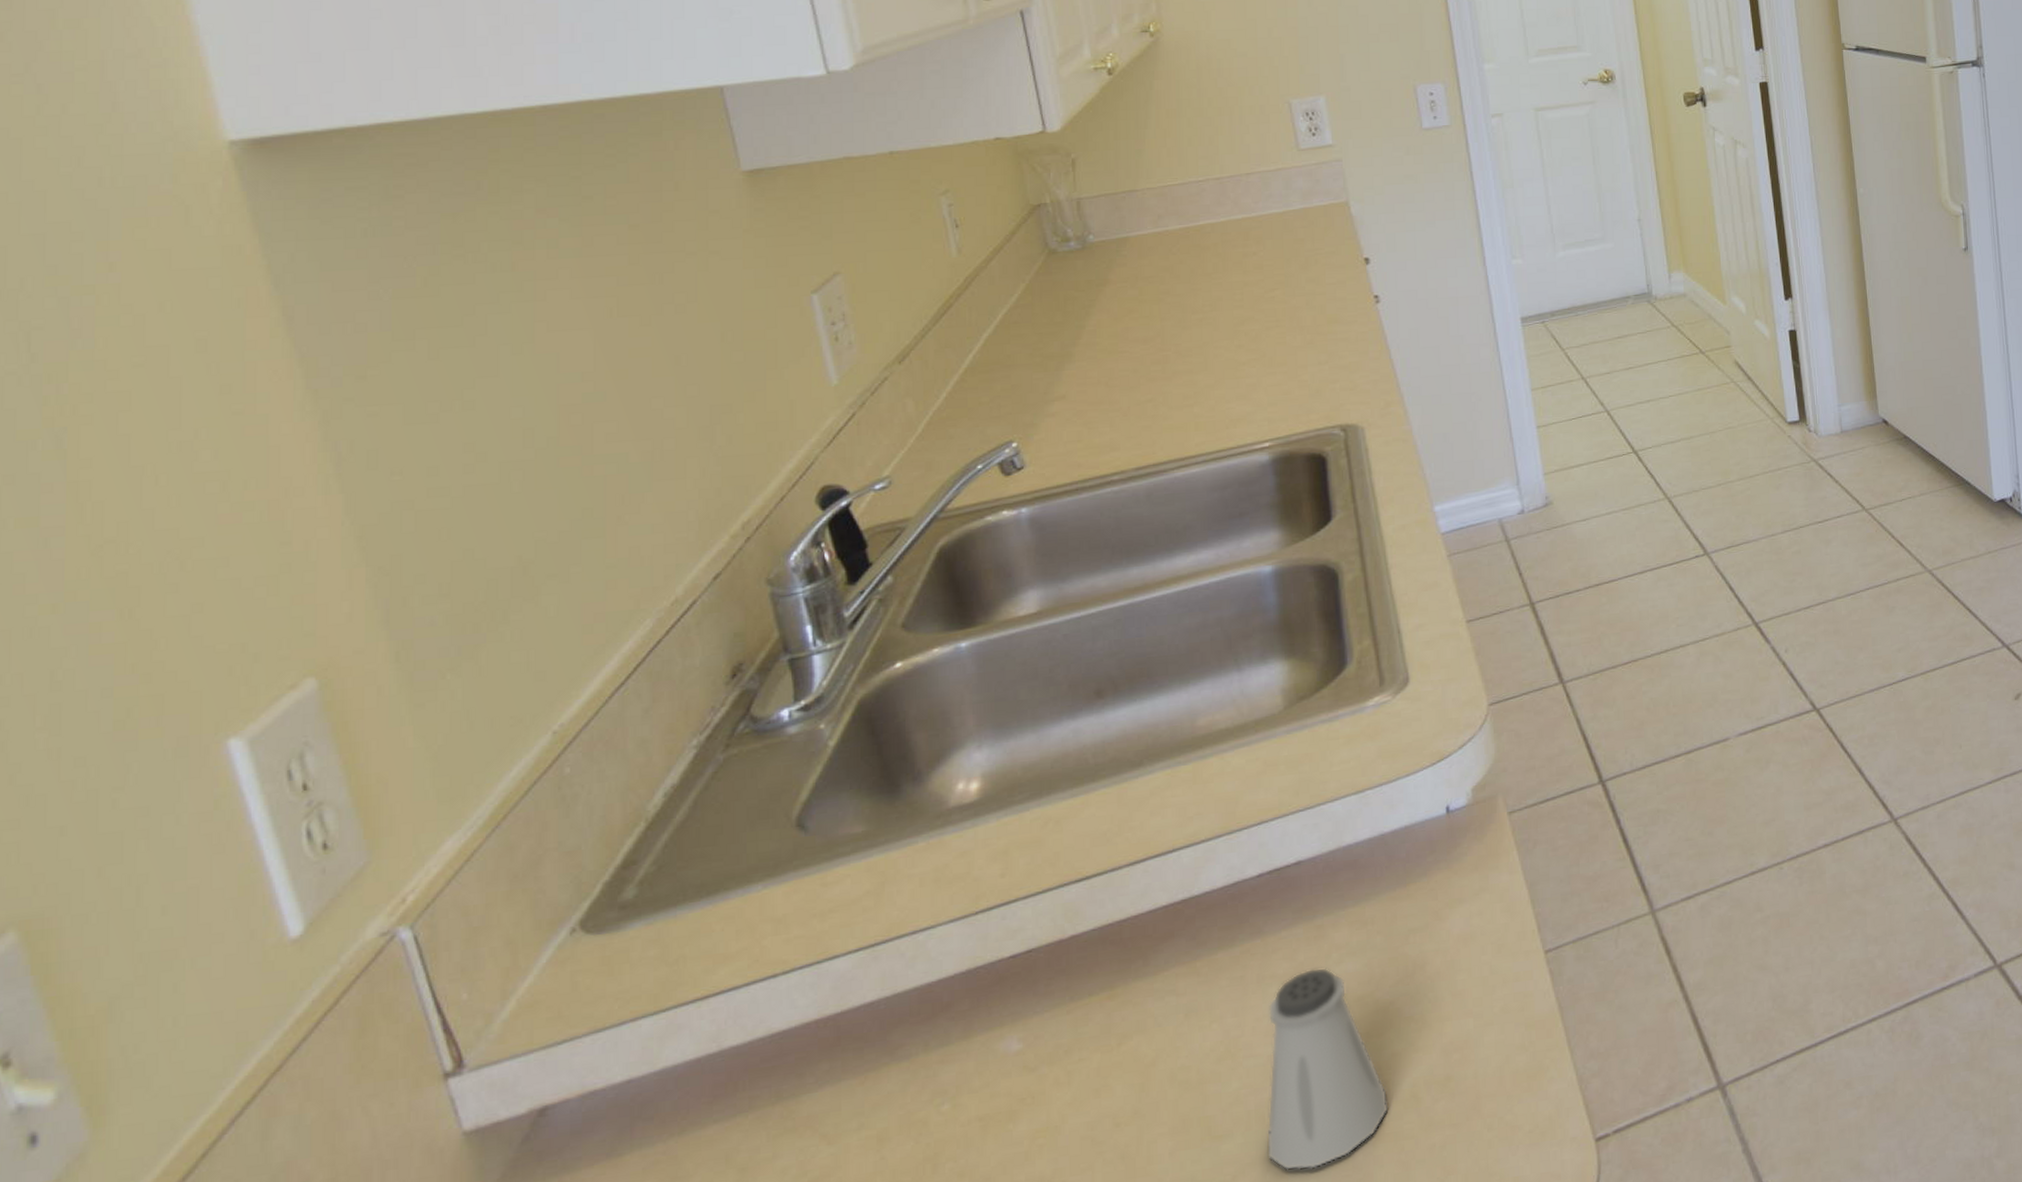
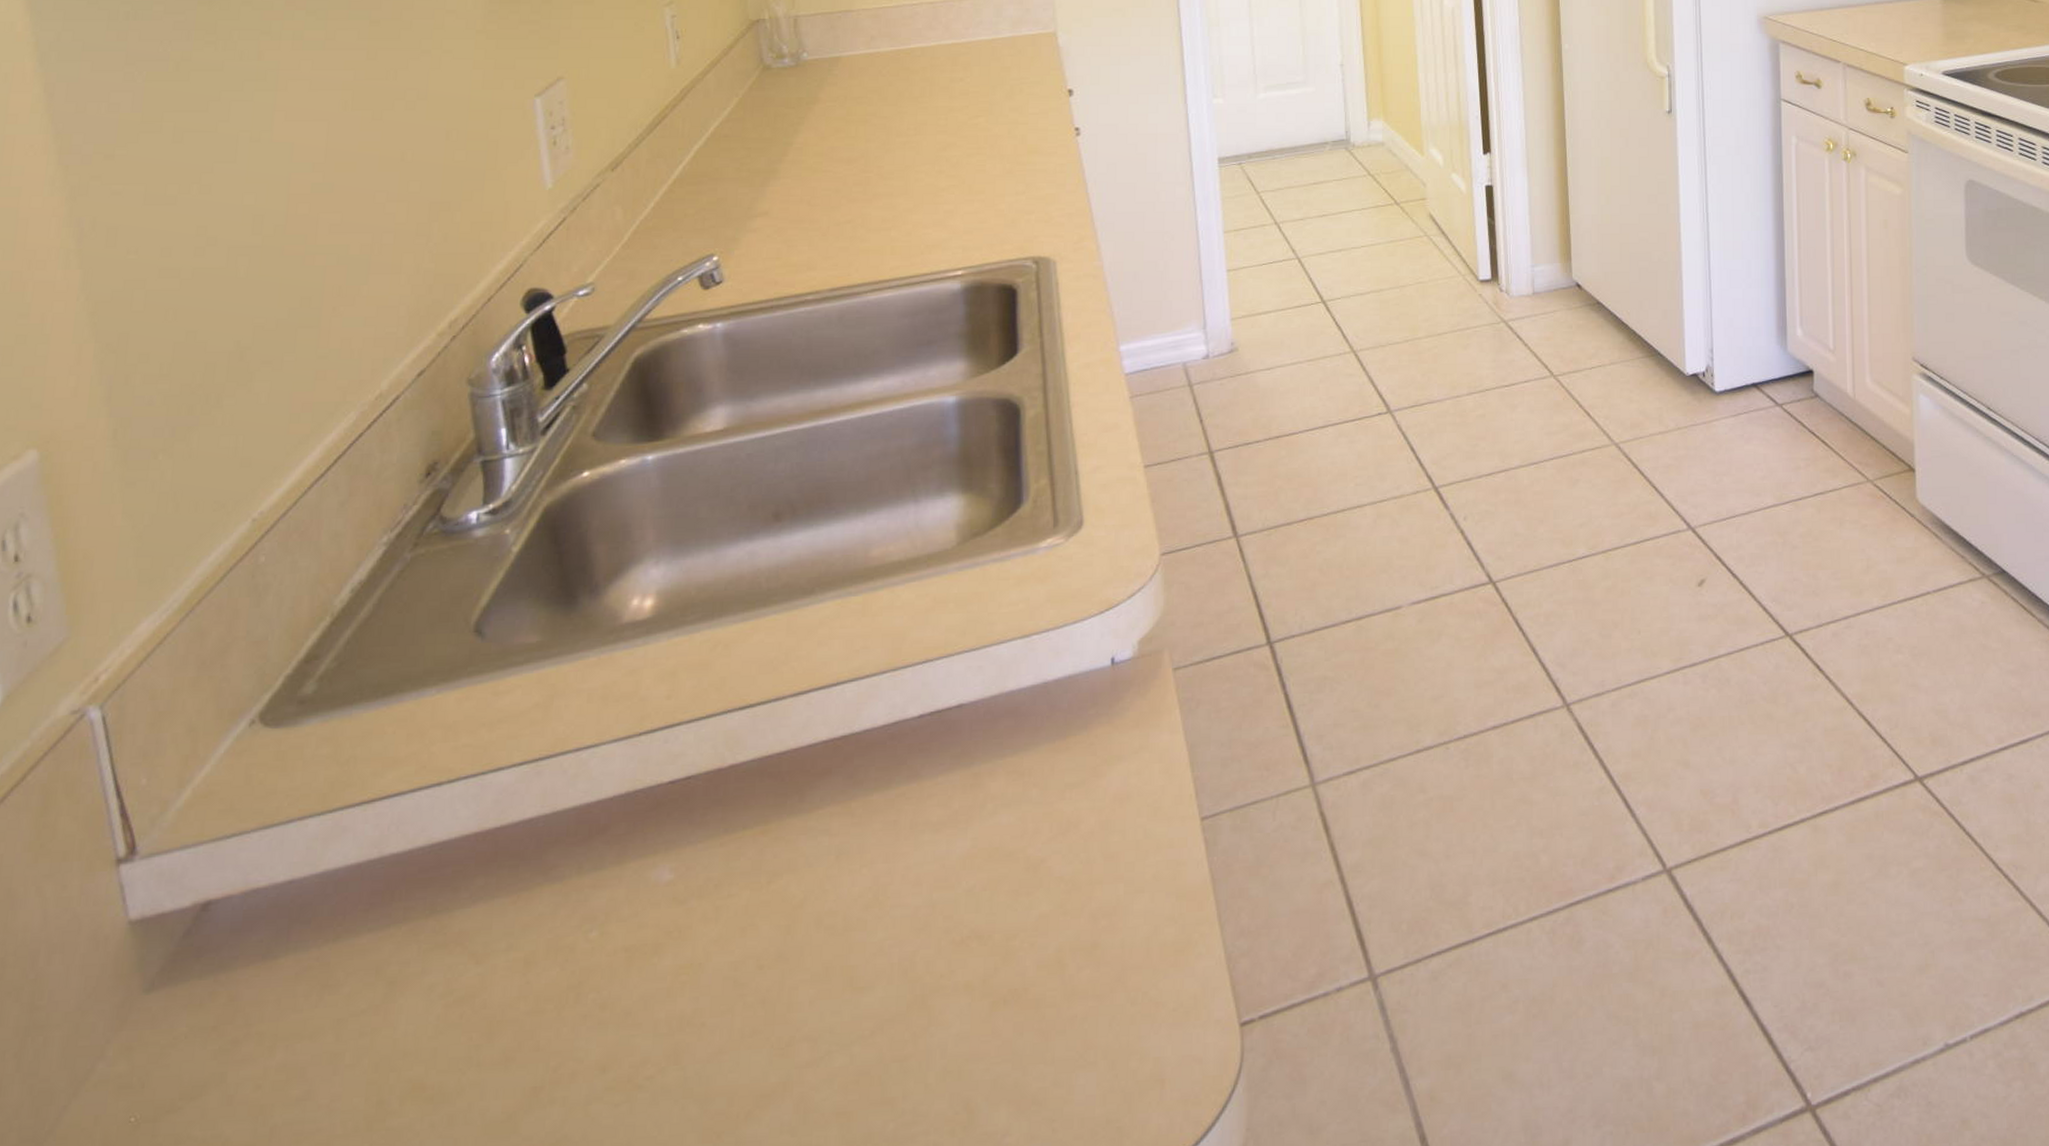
saltshaker: present [1266,967,1389,1171] -> none [906,817,1033,1032]

